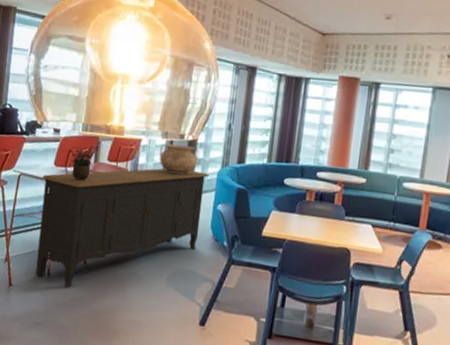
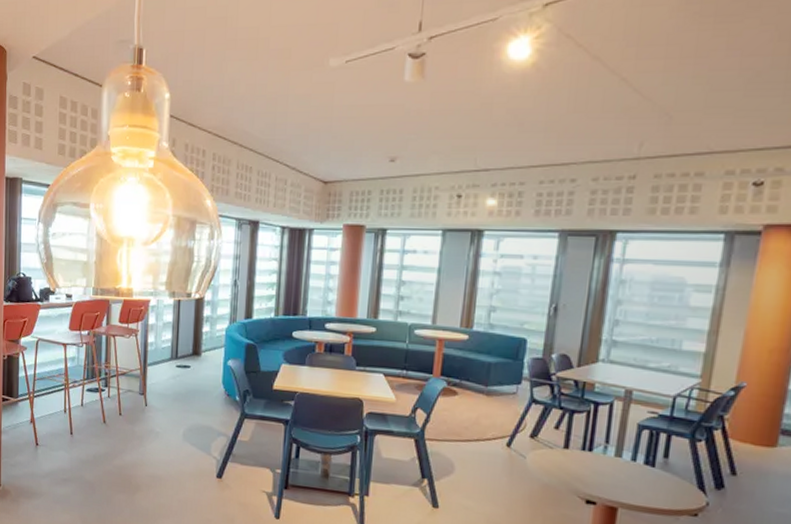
sideboard: present [35,168,209,288] -> none [58,327,218,446]
potted plant: present [69,142,100,181] -> none [82,305,110,344]
ceramic pot: present [159,143,200,175] -> none [168,302,207,333]

